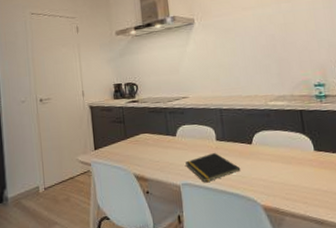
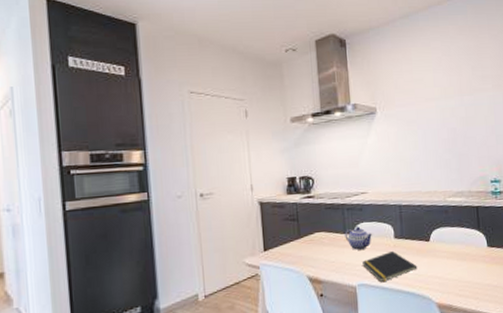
teapot: none [167,128,194,151] -> present [344,226,372,250]

